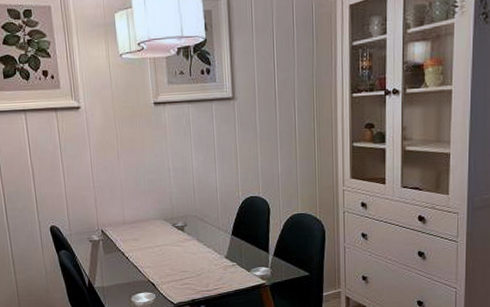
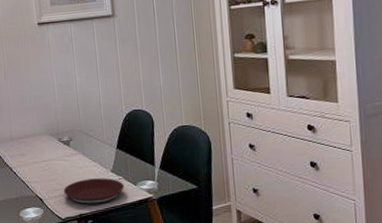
plate: none [176,264,238,290] -> present [63,178,124,205]

